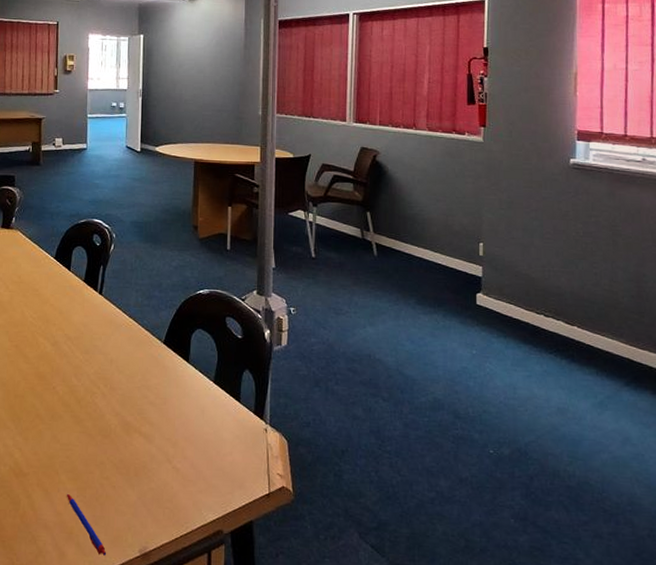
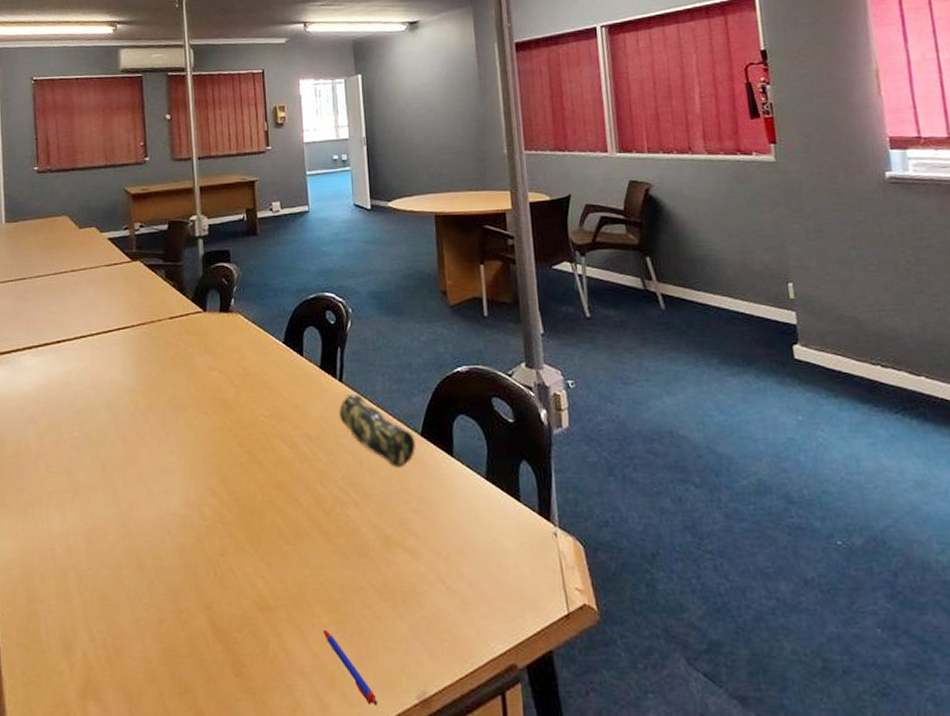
pencil case: none [97,305,159,368] -> present [339,394,417,468]

